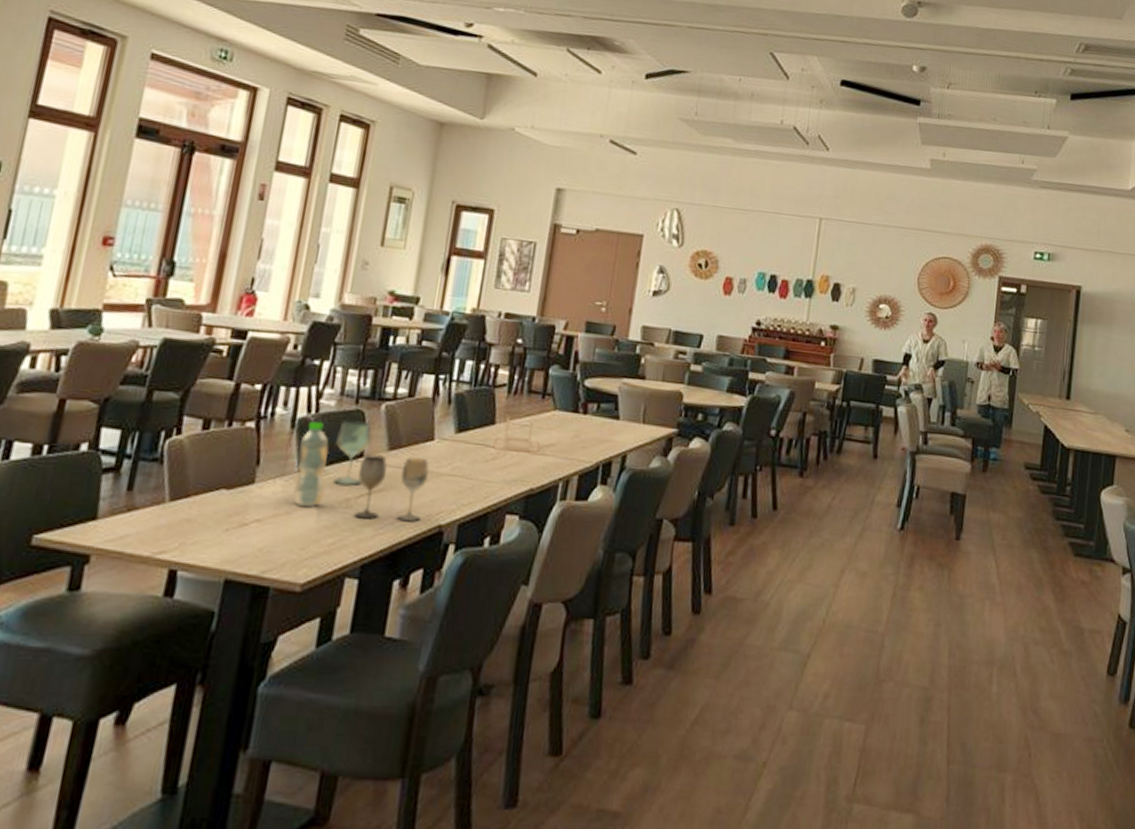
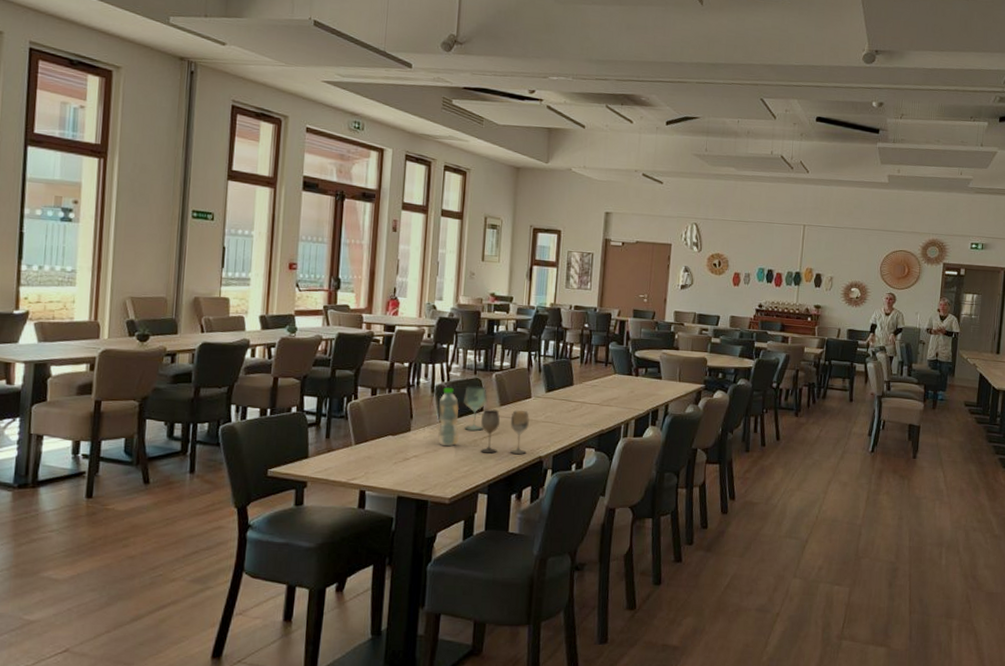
napkin holder: present [493,416,539,452] -> none [573,380,606,405]

